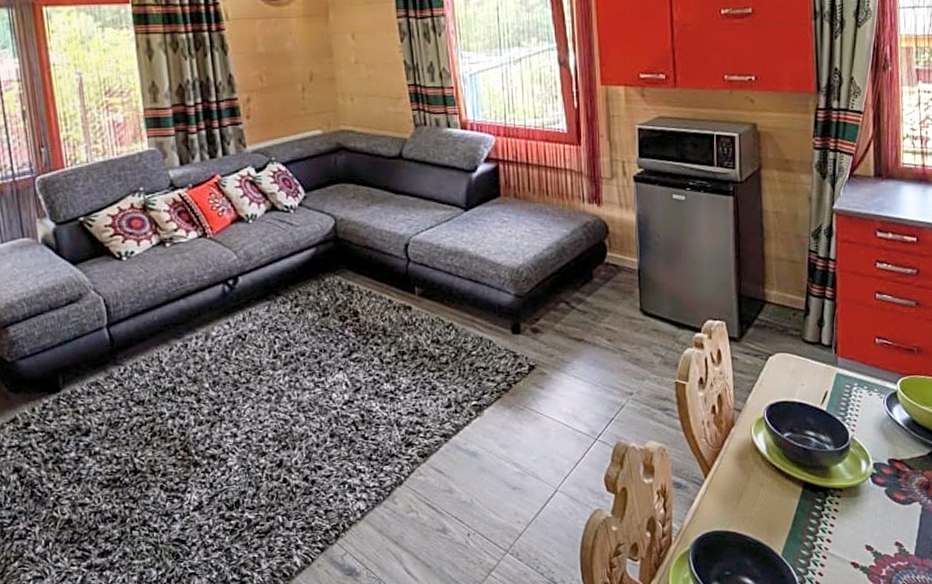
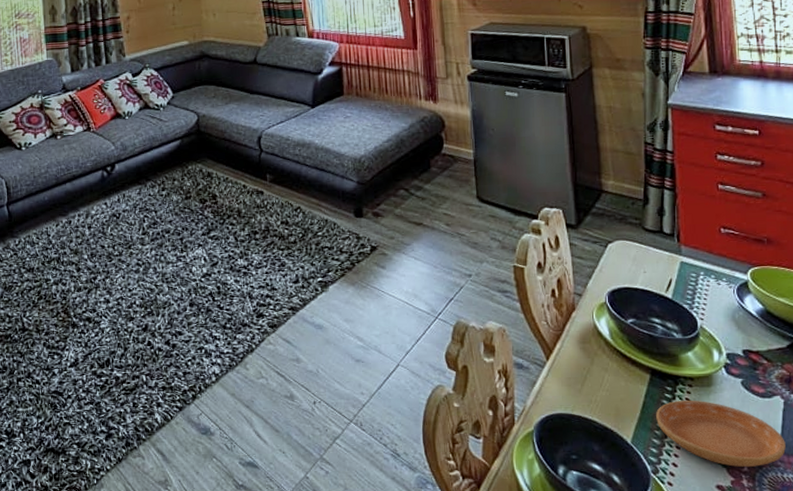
saucer: none [806,510,921,572] -> present [656,400,786,468]

